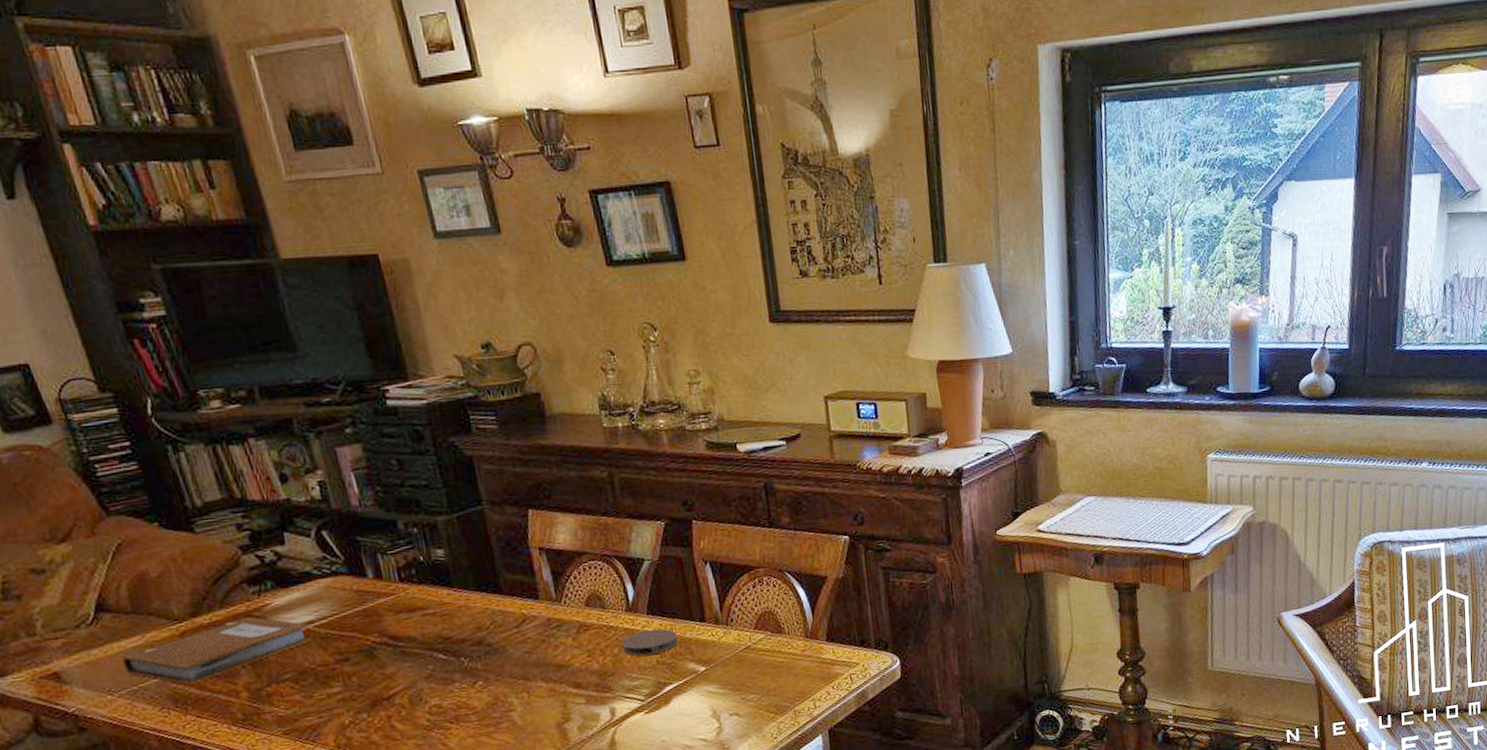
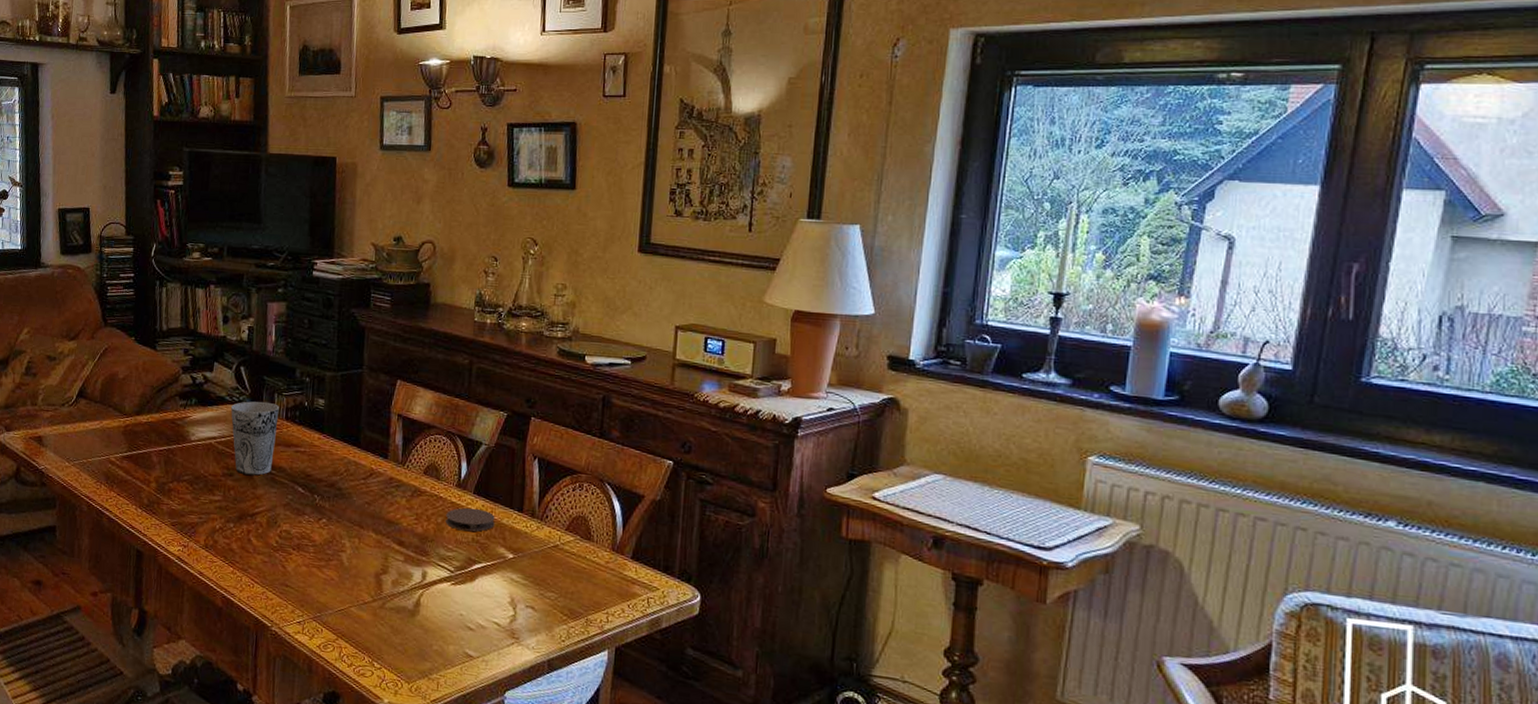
notebook: present [122,616,311,685] -> none [82,423,212,468]
cup: none [322,566,398,656] -> present [230,401,280,476]

